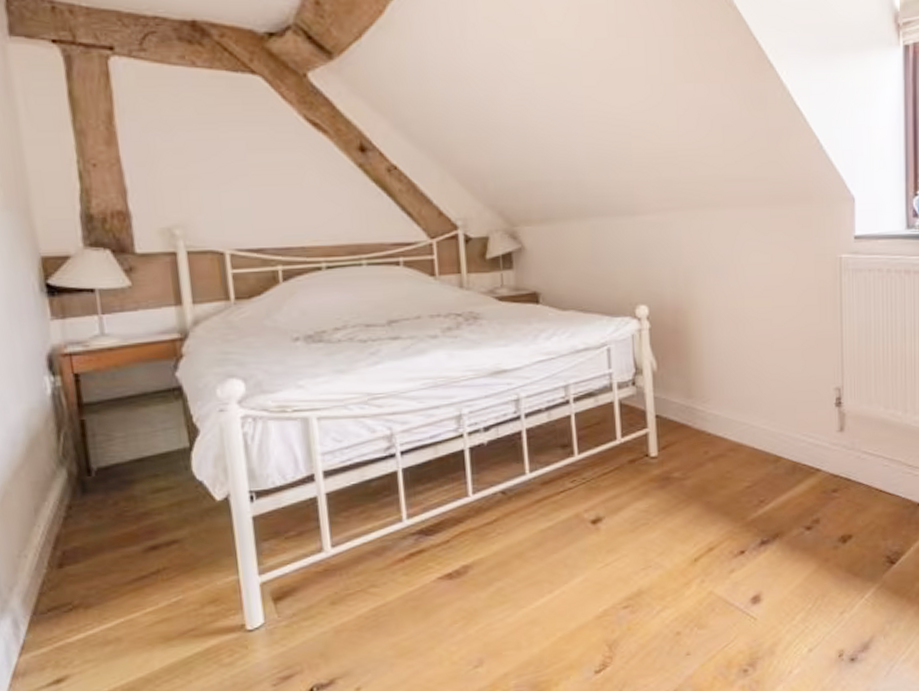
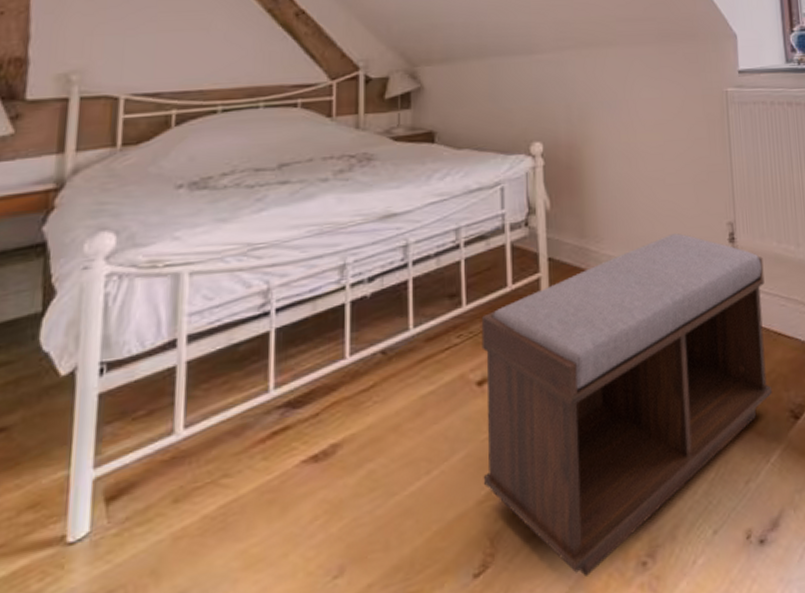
bench: none [593,396,871,678] -> present [481,233,773,577]

